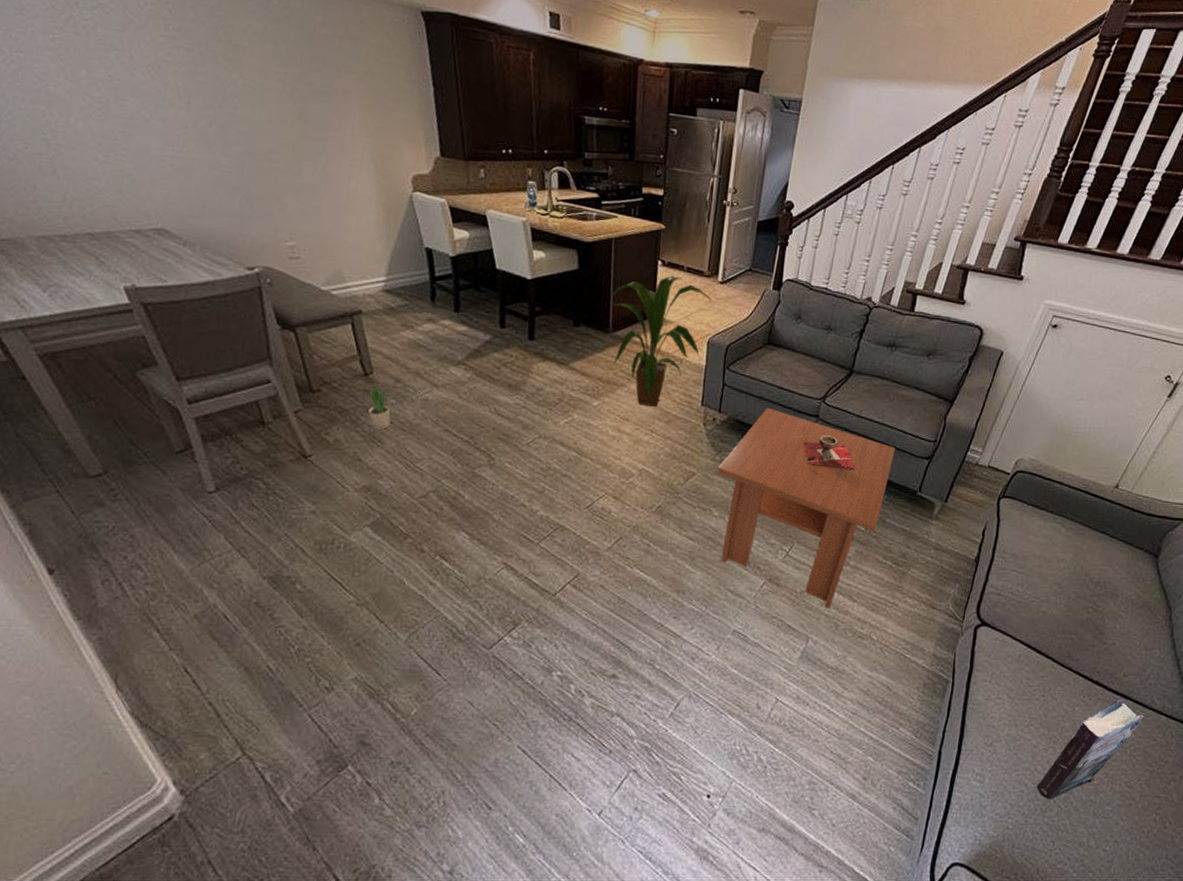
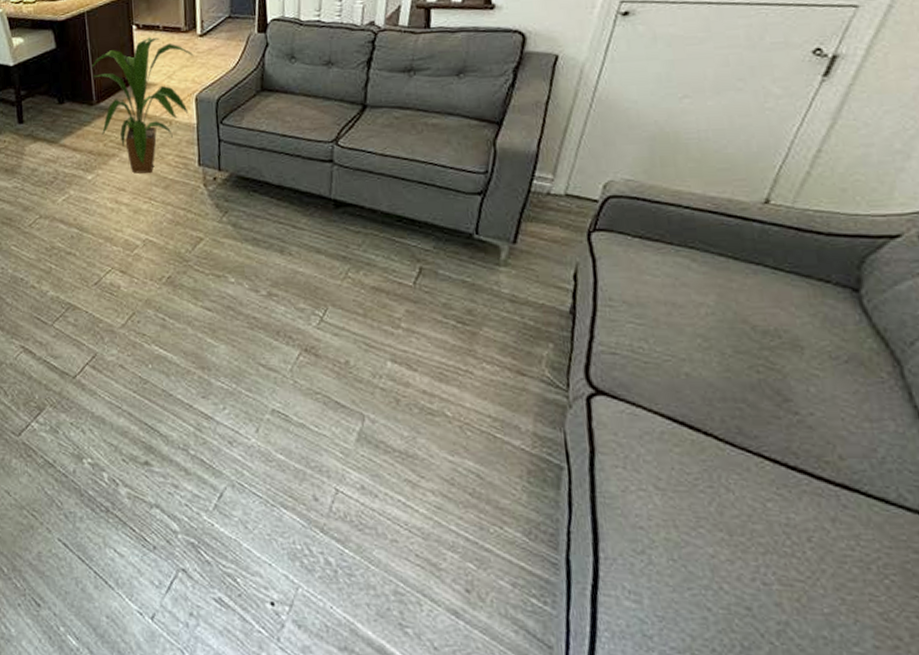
coffee table: present [717,407,895,609] -> none [226,158,436,381]
decorative bowl: present [803,435,854,469] -> none [319,181,387,217]
hardback book: present [1036,698,1145,800] -> none [726,490,892,633]

